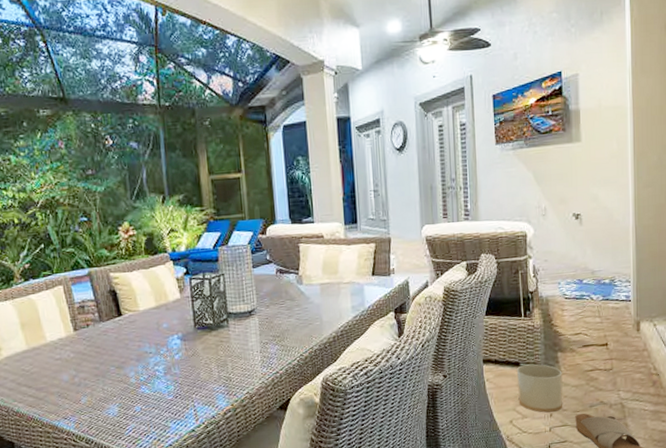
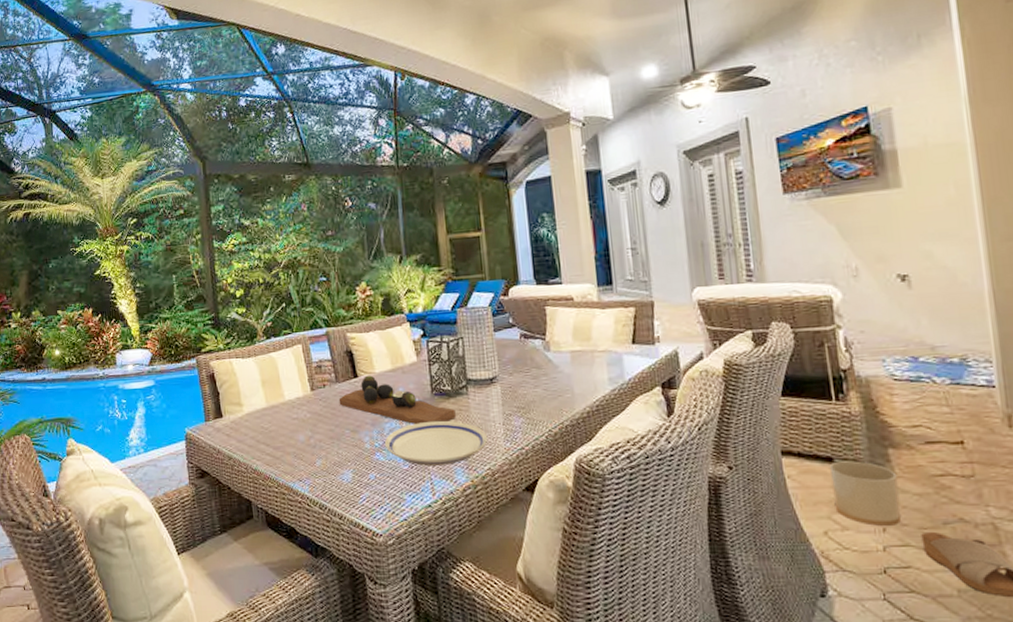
decorative tray: none [103,313,217,357] -> present [338,375,456,424]
plate: none [150,352,247,395] -> present [385,420,488,466]

